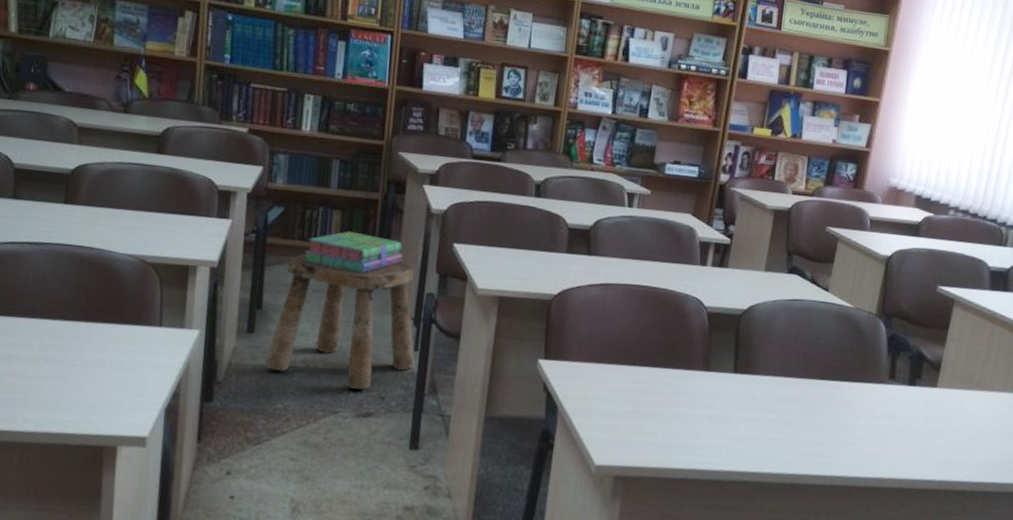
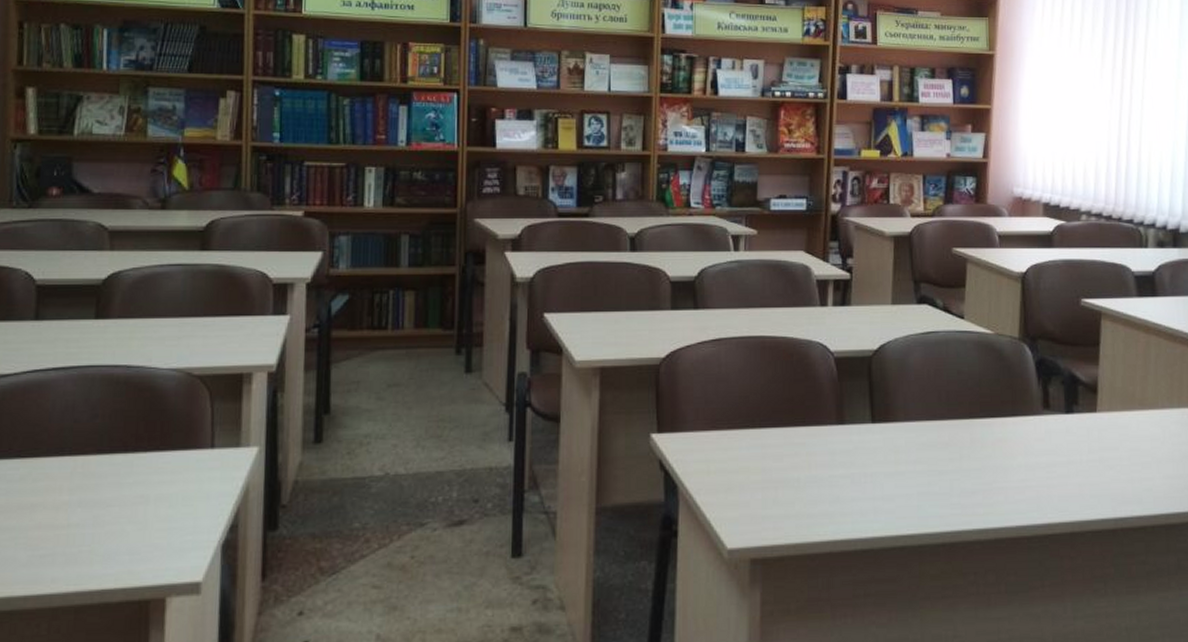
stool: present [265,253,415,390] -> none [337,341,510,494]
stack of books: present [303,231,403,273] -> none [375,313,488,359]

